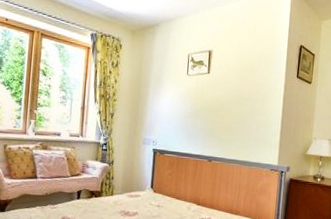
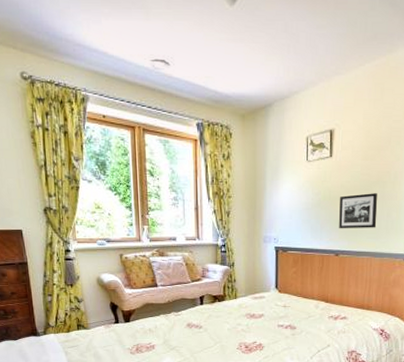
picture frame: none [213,107,248,139] -> present [339,193,377,229]

